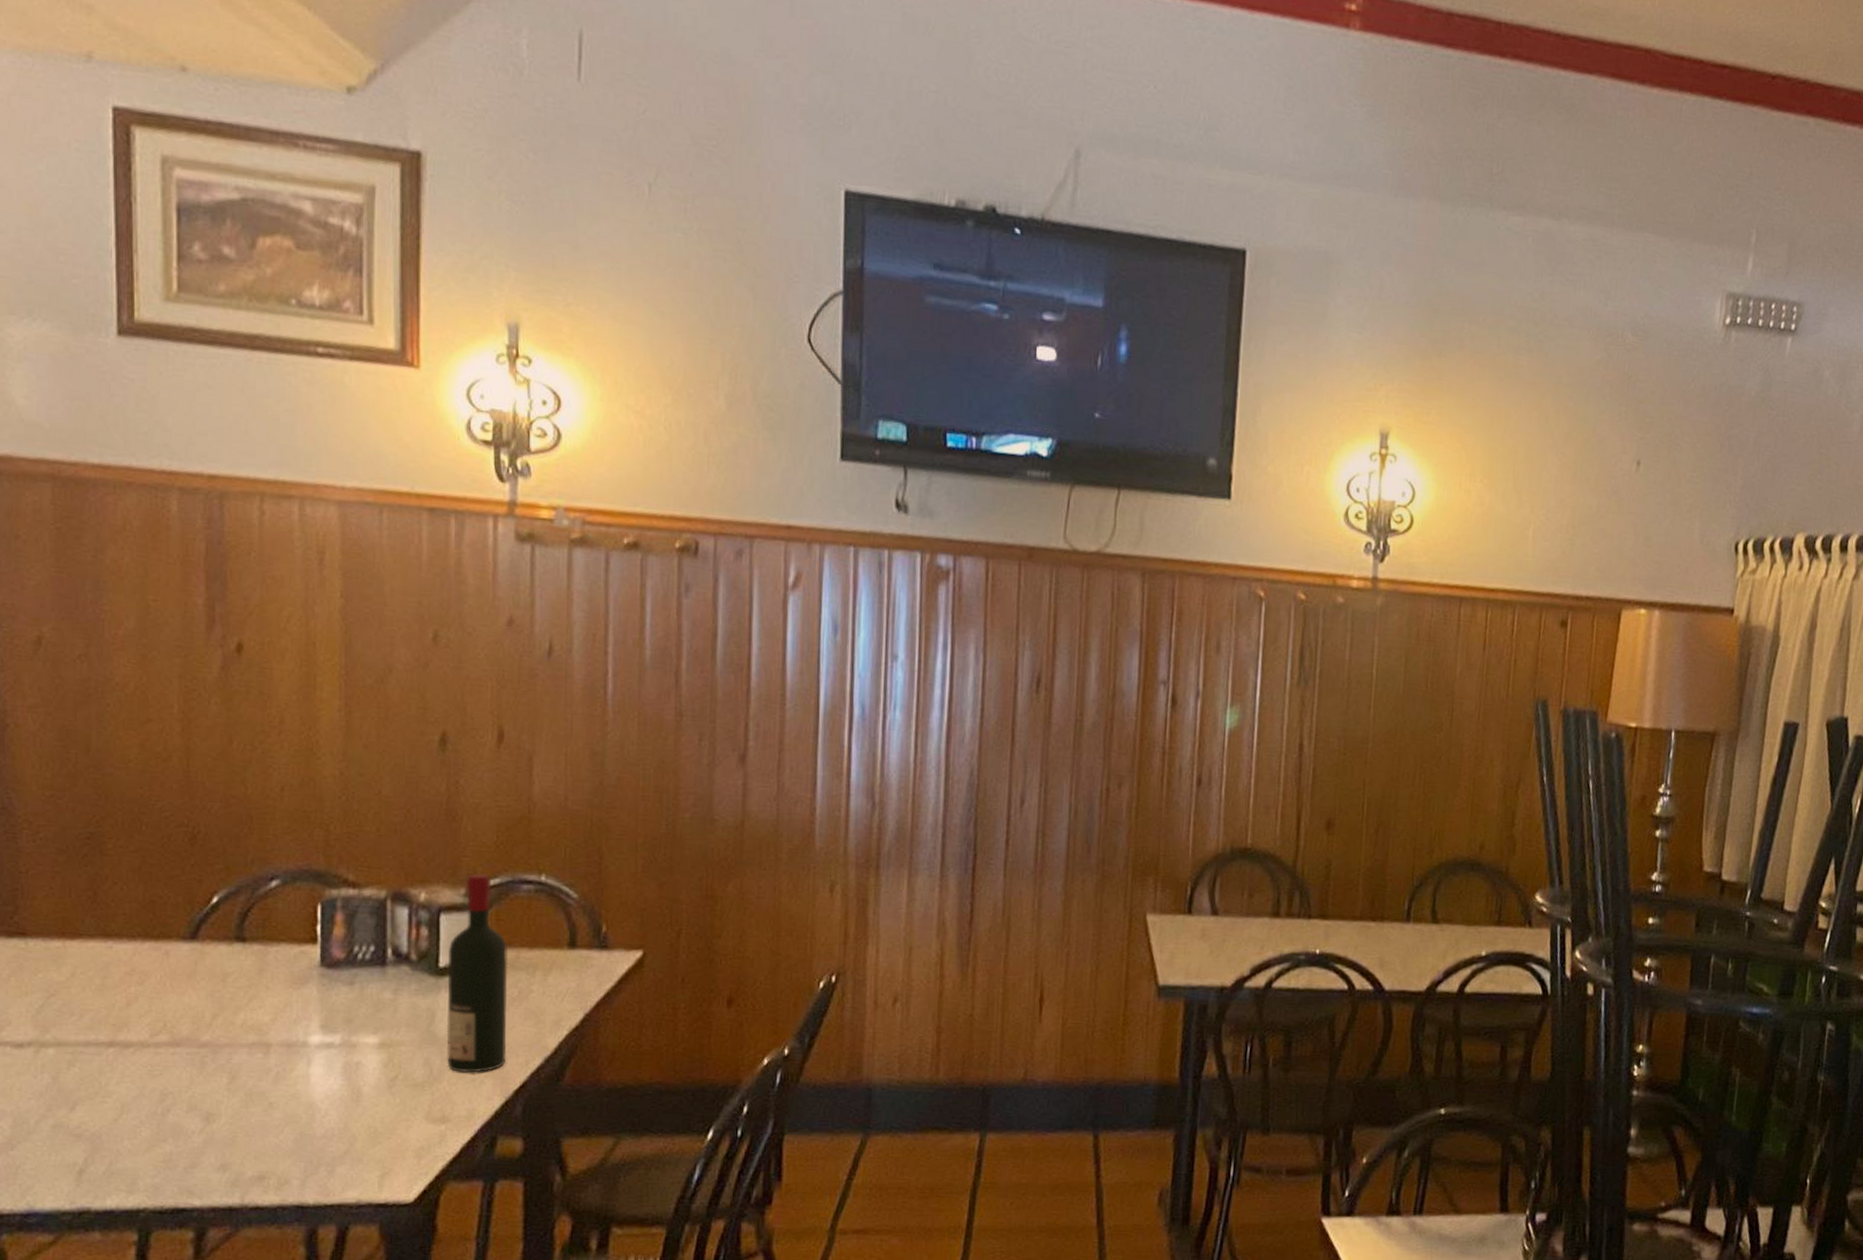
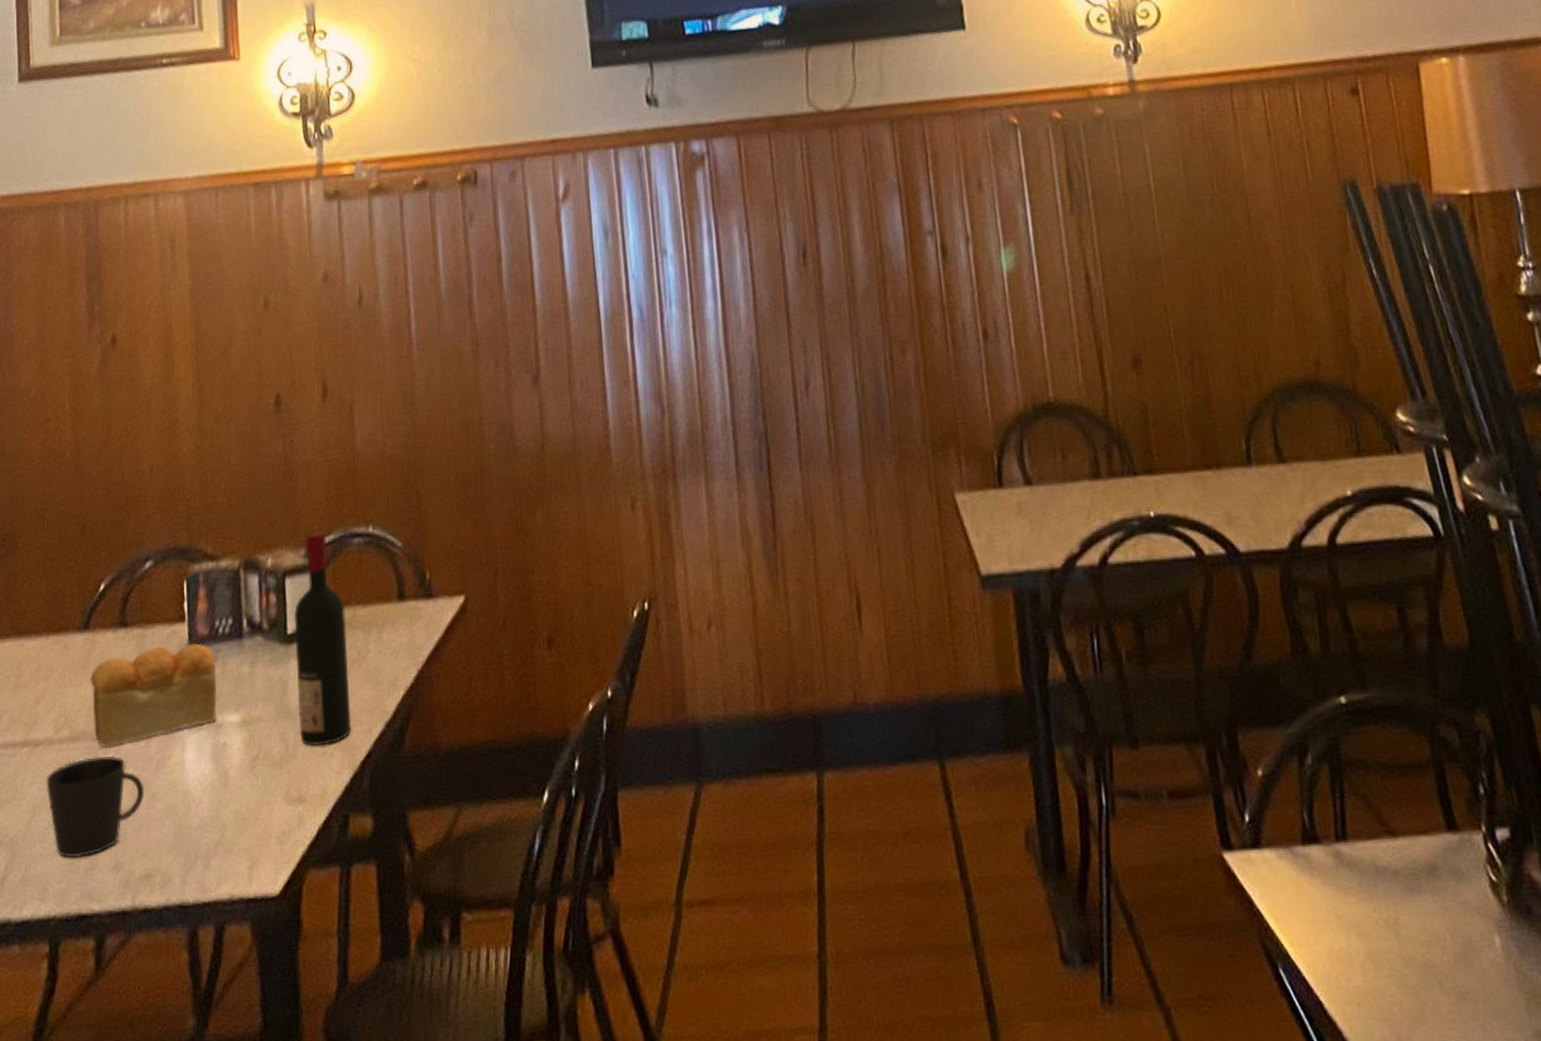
cup: none [138,1062,260,1157] -> present [46,755,145,859]
bread: none [197,964,353,1055] -> present [90,643,217,748]

